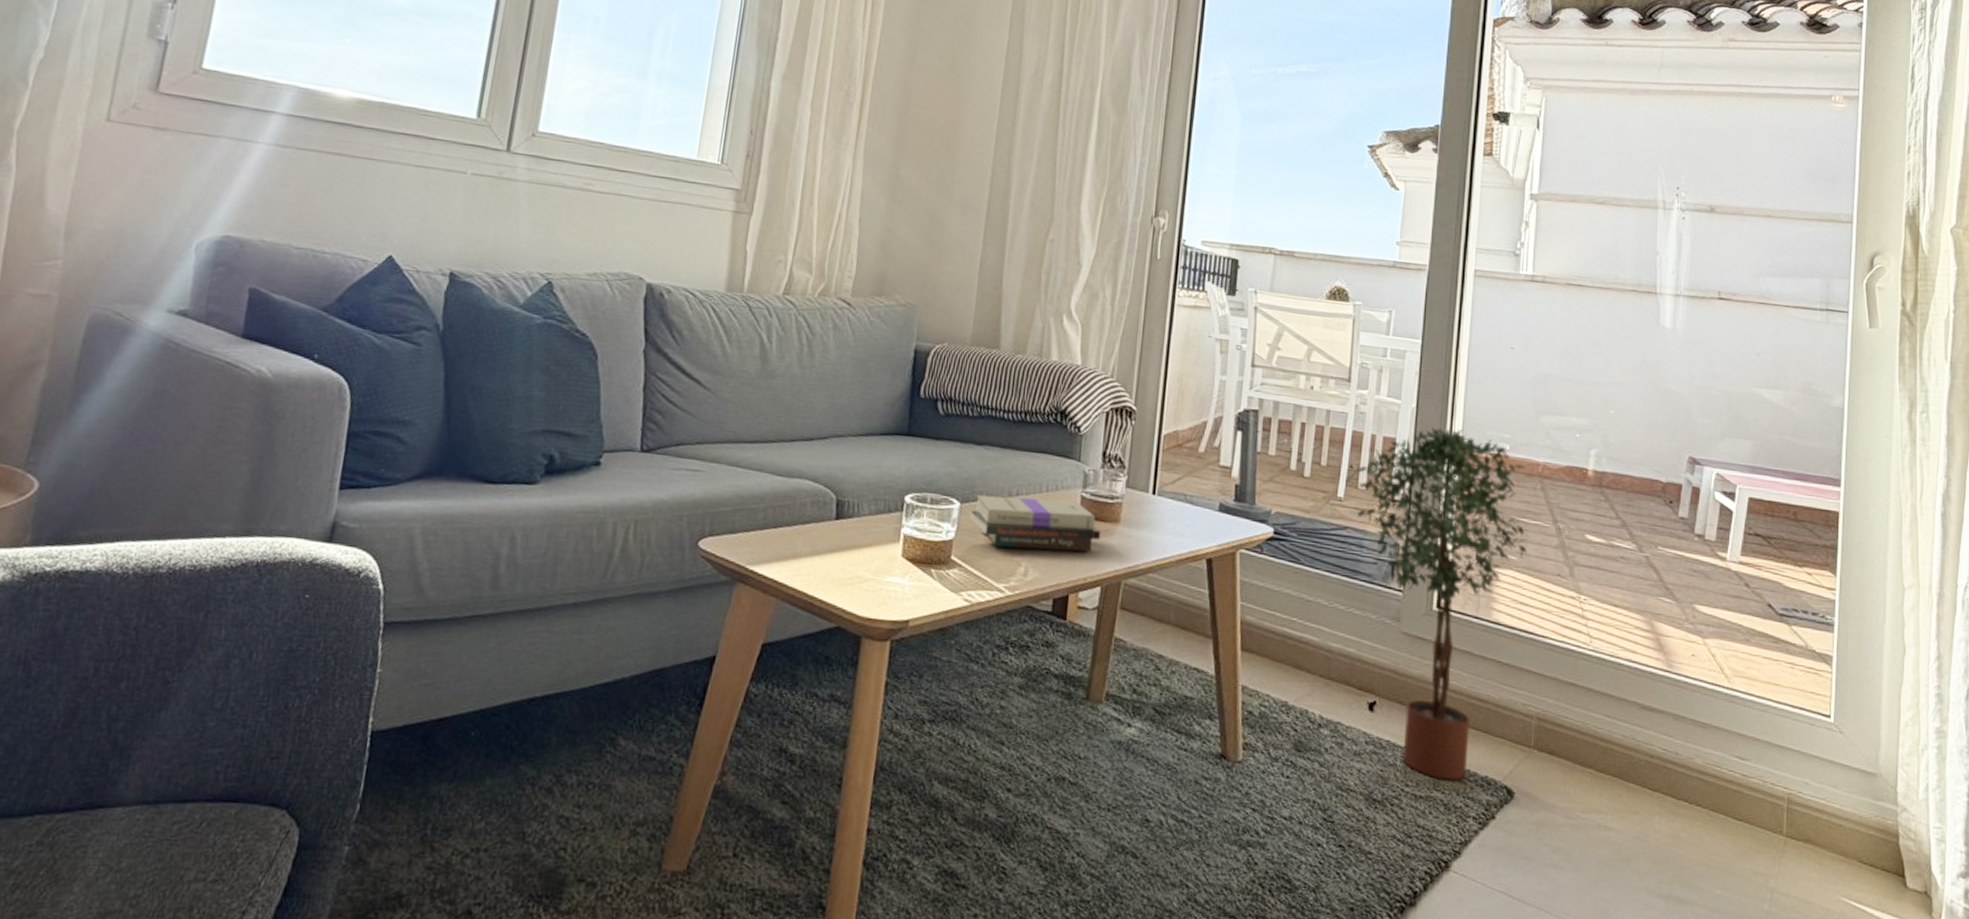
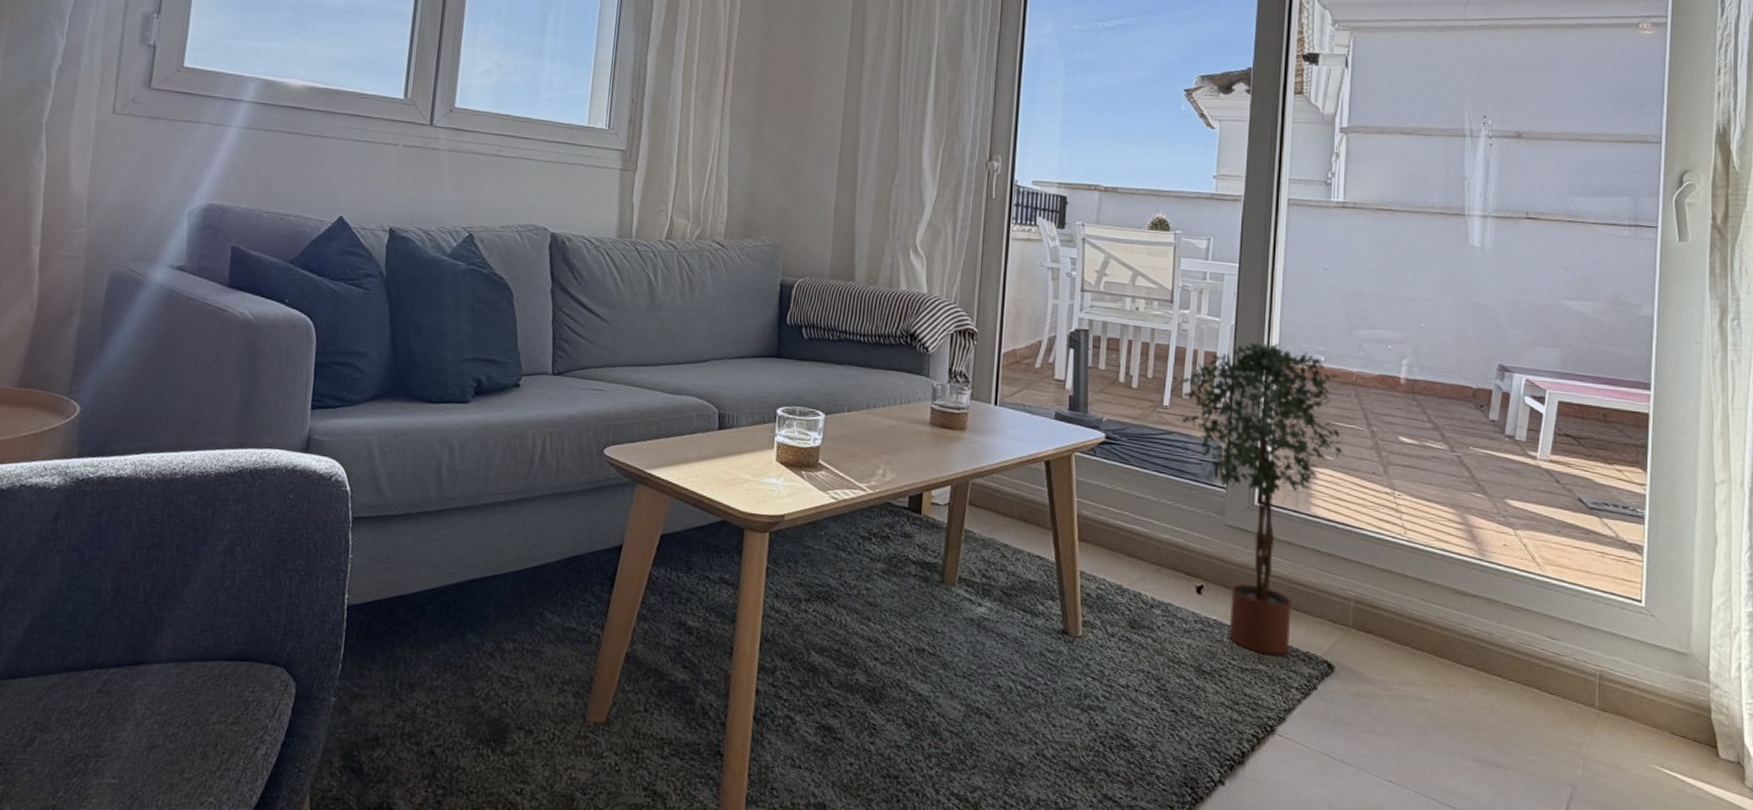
books: present [968,495,1100,552] -> none [833,407,949,456]

